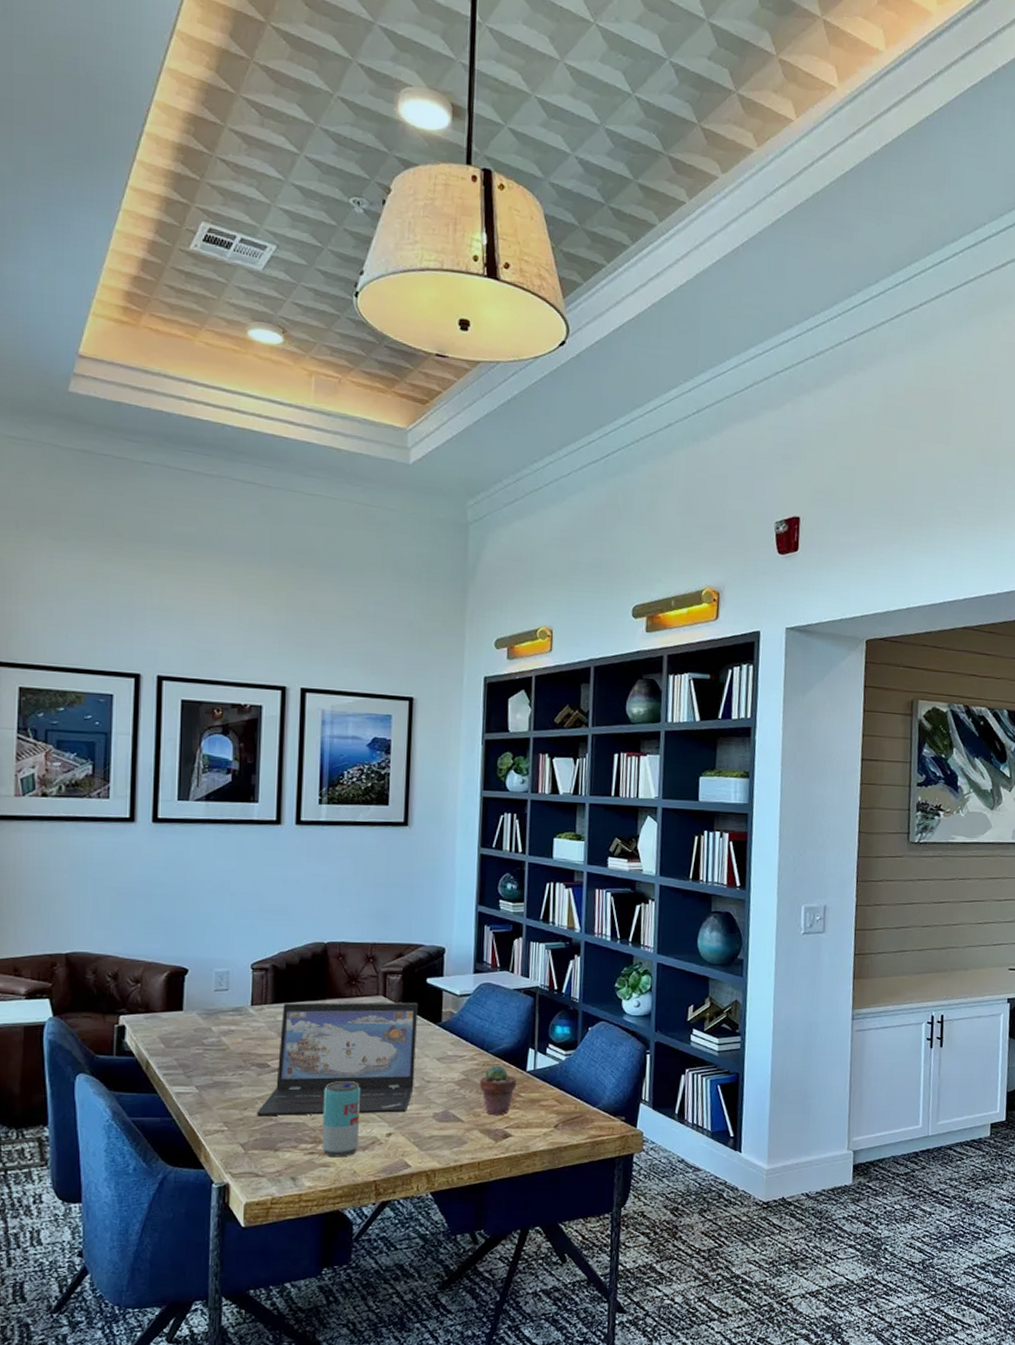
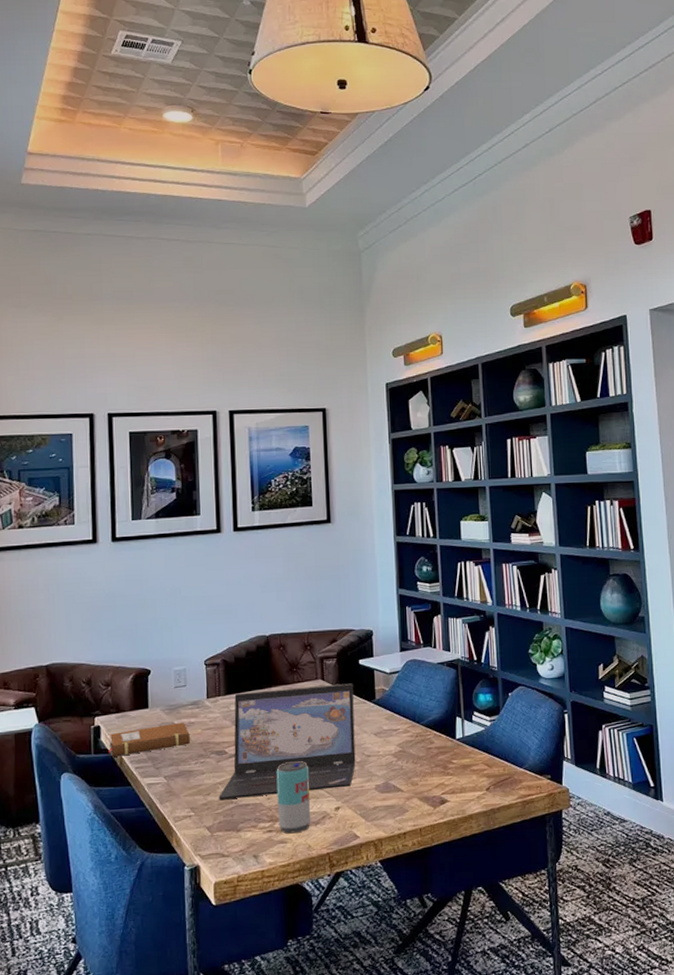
notebook: none [133,1029,229,1061] -> present [108,722,190,757]
potted succulent: present [479,1065,517,1116] -> none [414,735,448,784]

